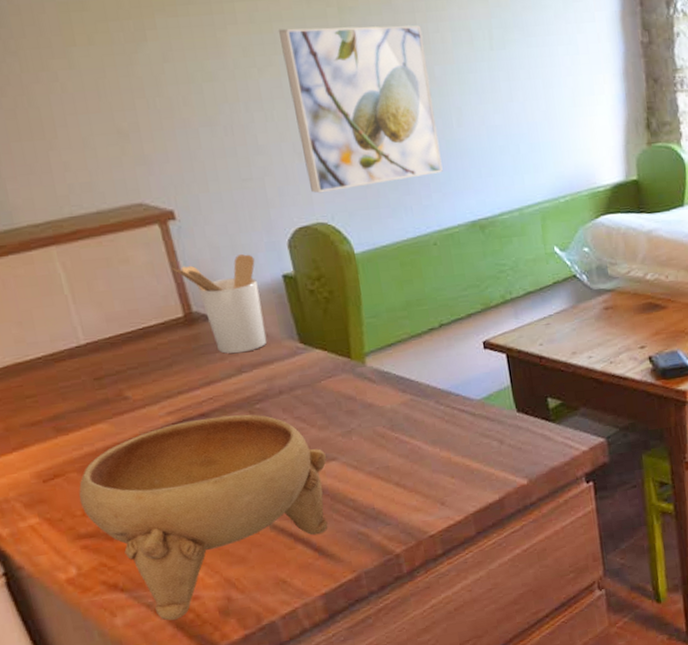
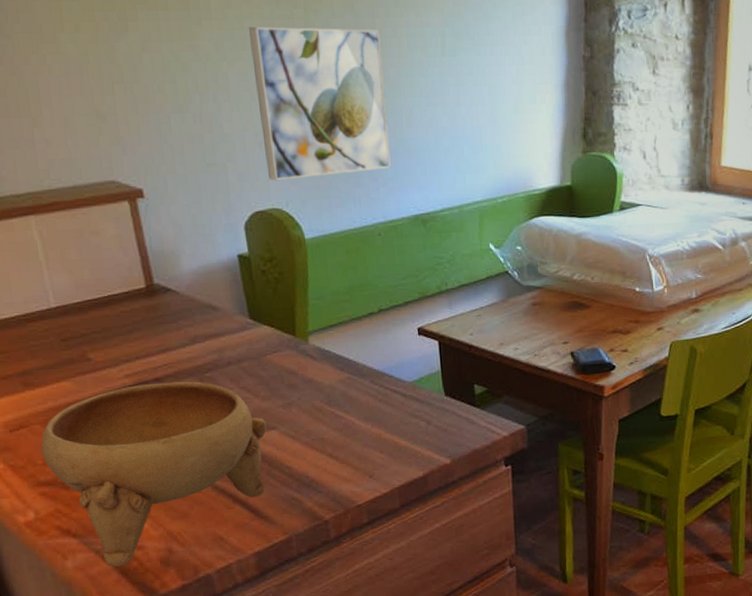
utensil holder: present [171,253,267,354] -> none [137,232,220,325]

